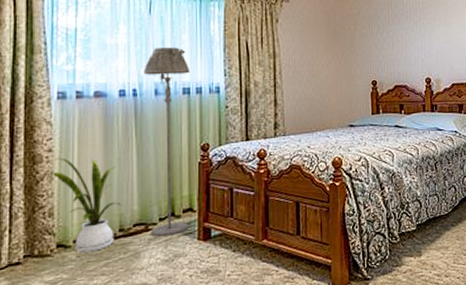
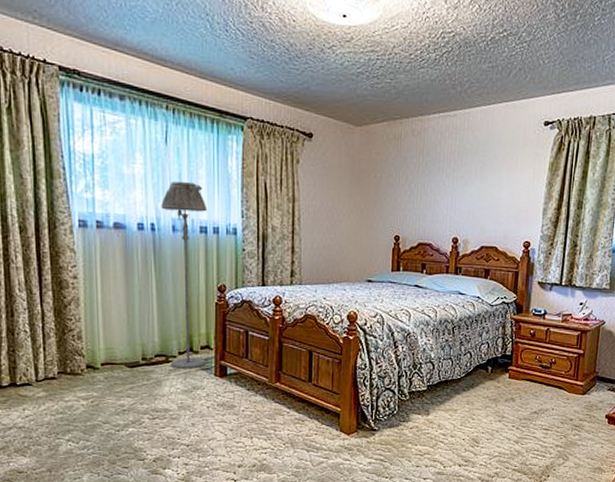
house plant: present [51,158,122,253] -> none [77,285,144,375]

